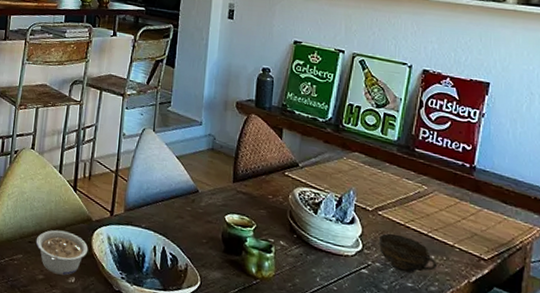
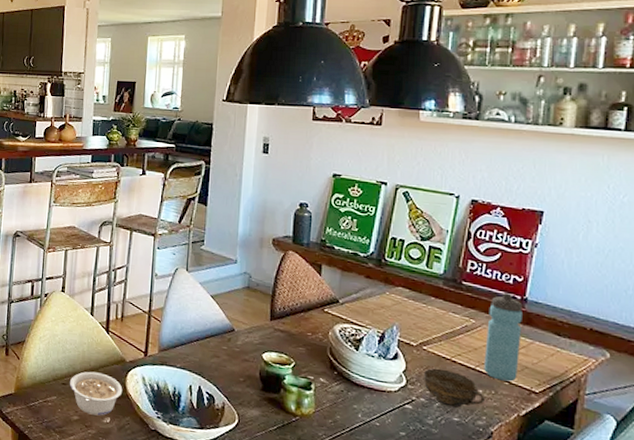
water bottle: none [436,161,471,248] -> present [484,293,522,382]

